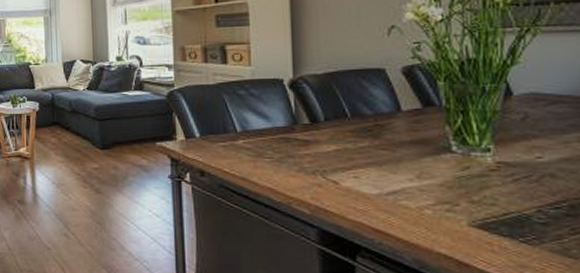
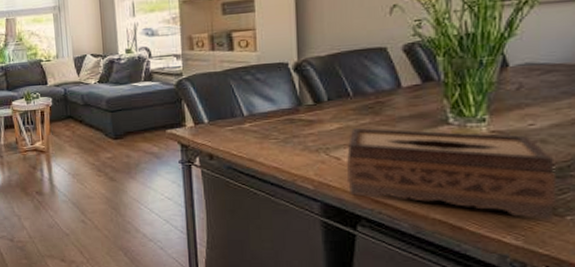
tissue box: none [345,150,570,262] -> present [347,127,557,220]

